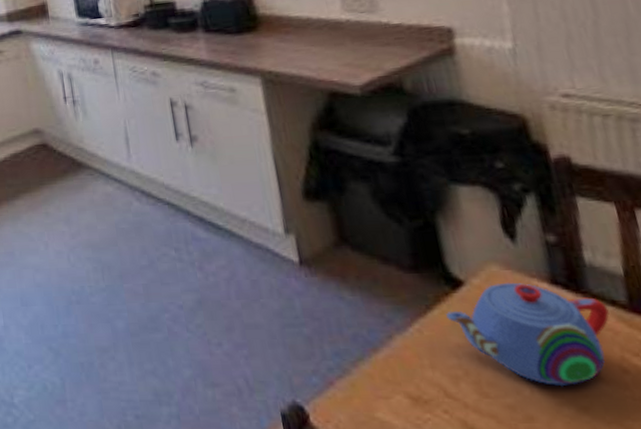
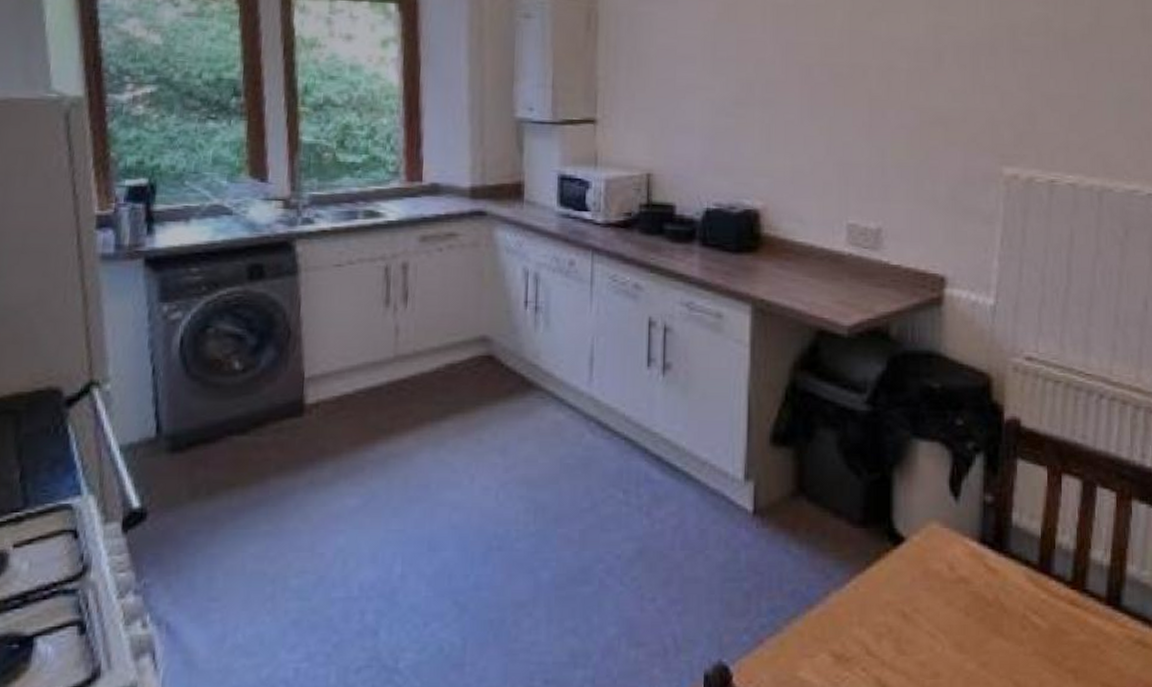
teapot: present [446,282,609,387] -> none [883,540,1022,643]

